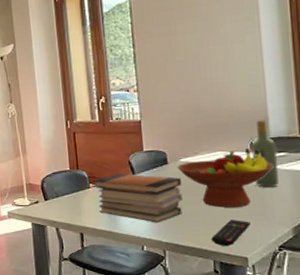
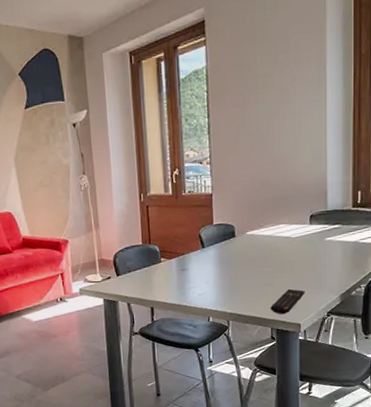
book stack: present [92,173,183,223] -> none [164,247,247,295]
fruit bowl: present [177,148,273,208] -> none [243,221,327,278]
wine bottle: present [250,120,279,188] -> none [309,193,333,258]

